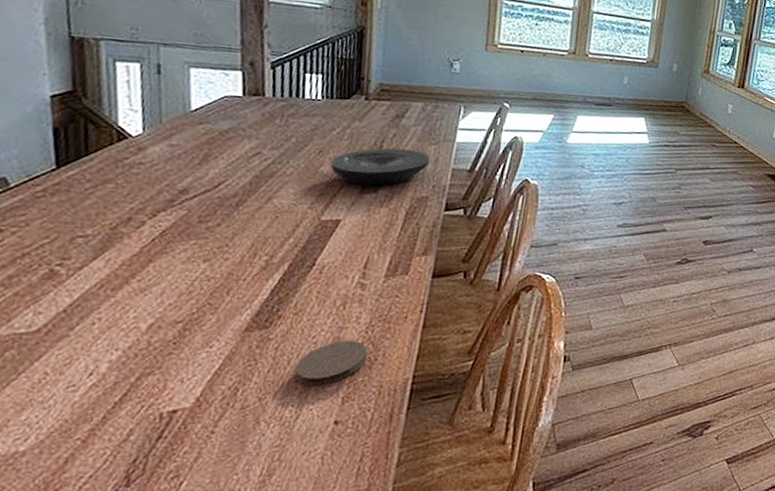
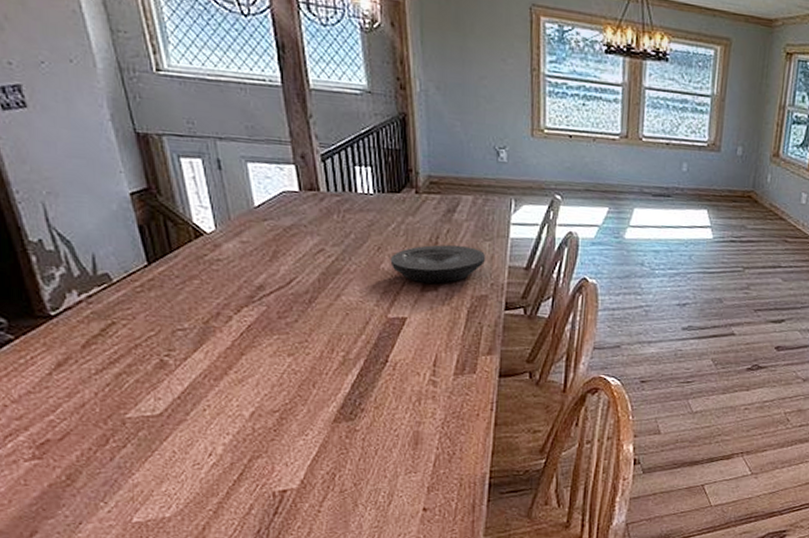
coaster: present [294,341,368,386] -> none [383,435,446,476]

